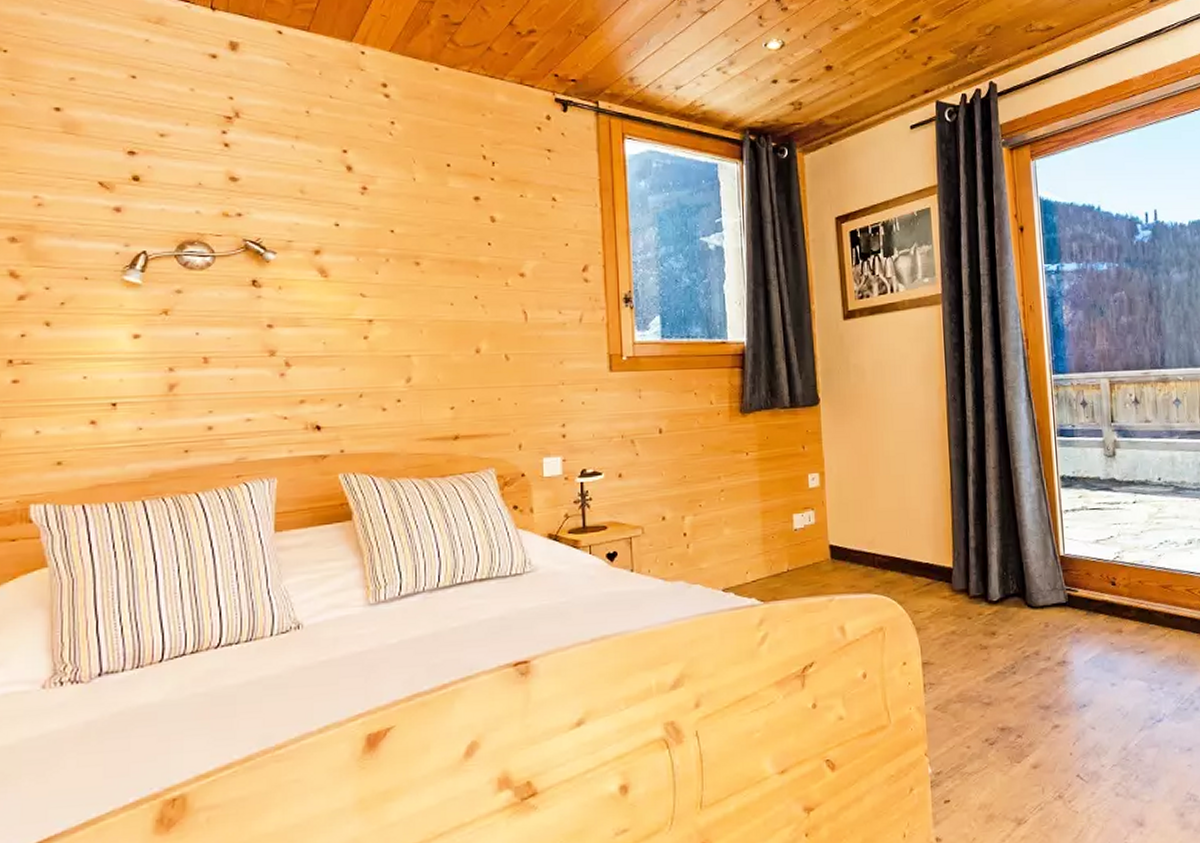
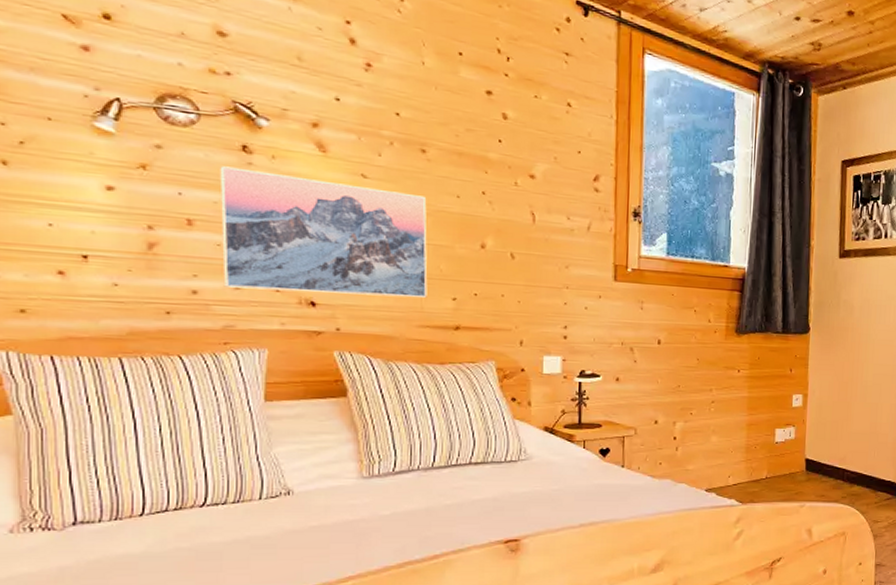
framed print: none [232,302,426,420] -> present [219,166,428,299]

